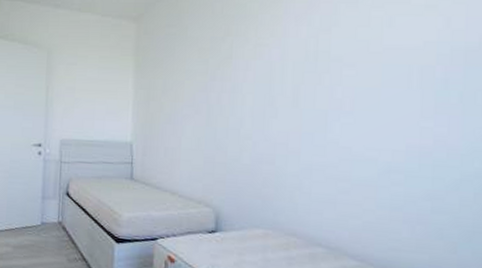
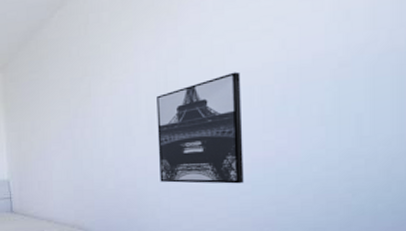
wall art: none [302,47,399,173] -> present [157,72,244,184]

